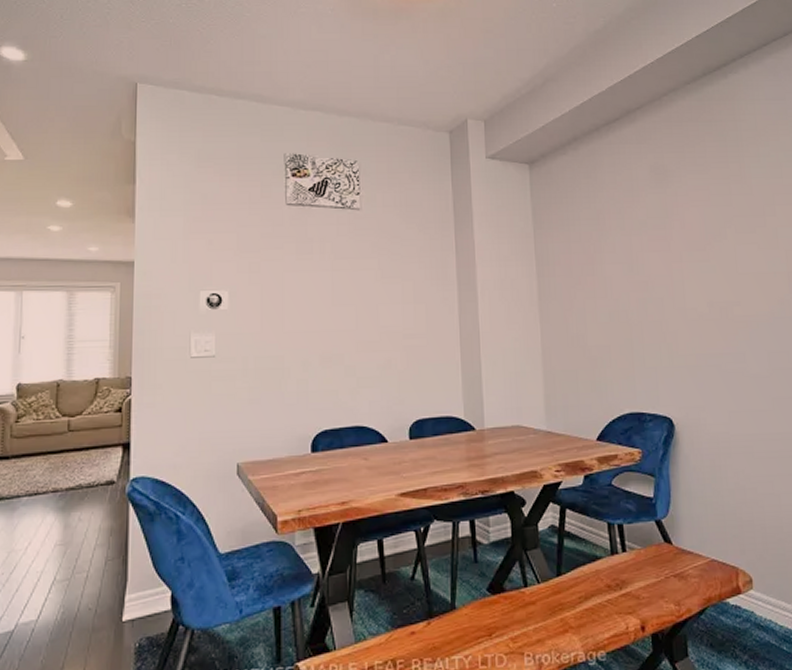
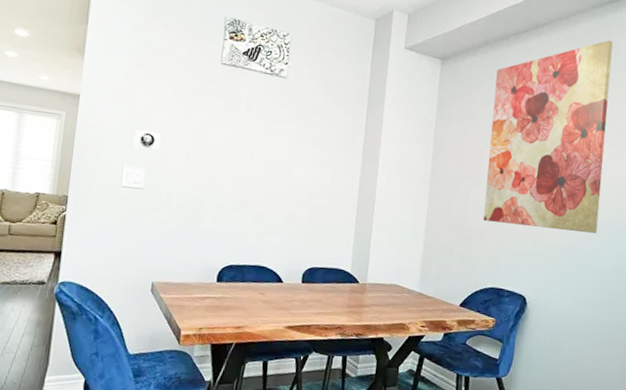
wall art: none [592,116,739,336] -> present [483,40,613,233]

